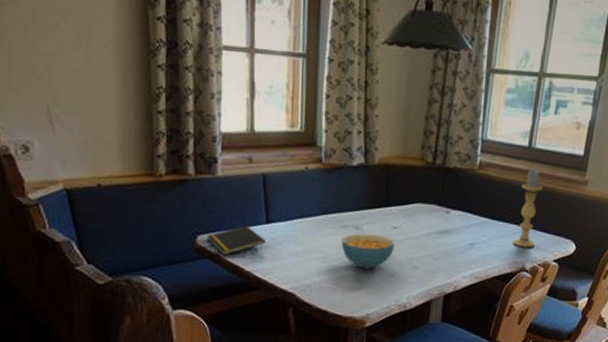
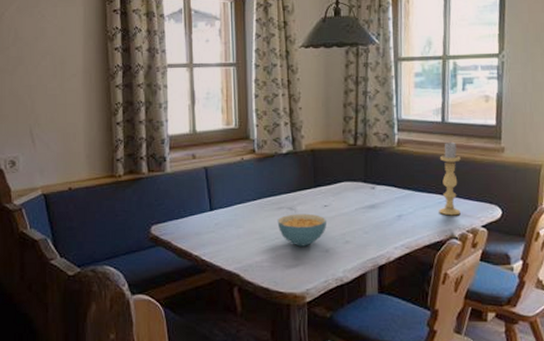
notepad: present [206,224,266,255] -> none [159,213,211,242]

